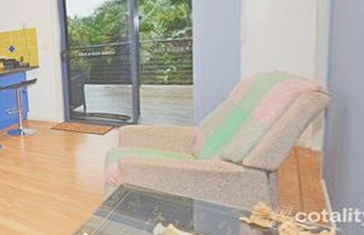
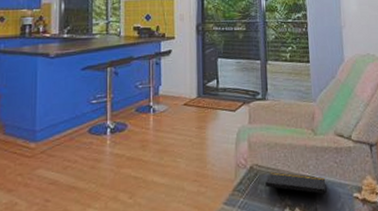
notepad: none [136,191,206,221] -> present [265,172,327,201]

